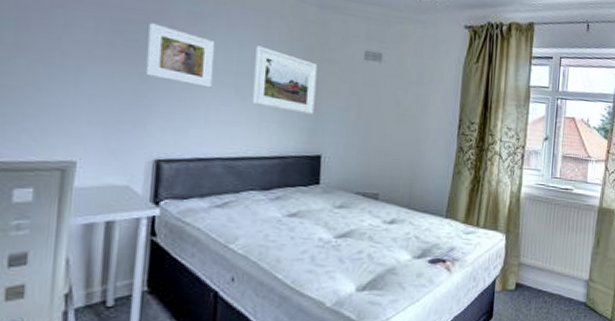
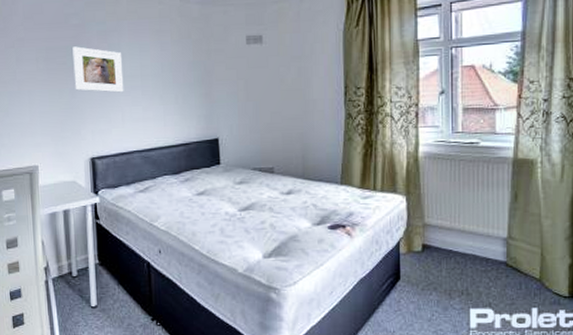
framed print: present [252,45,318,114] -> none [154,49,208,103]

